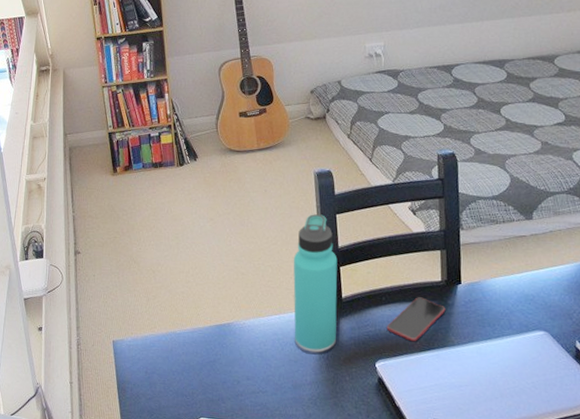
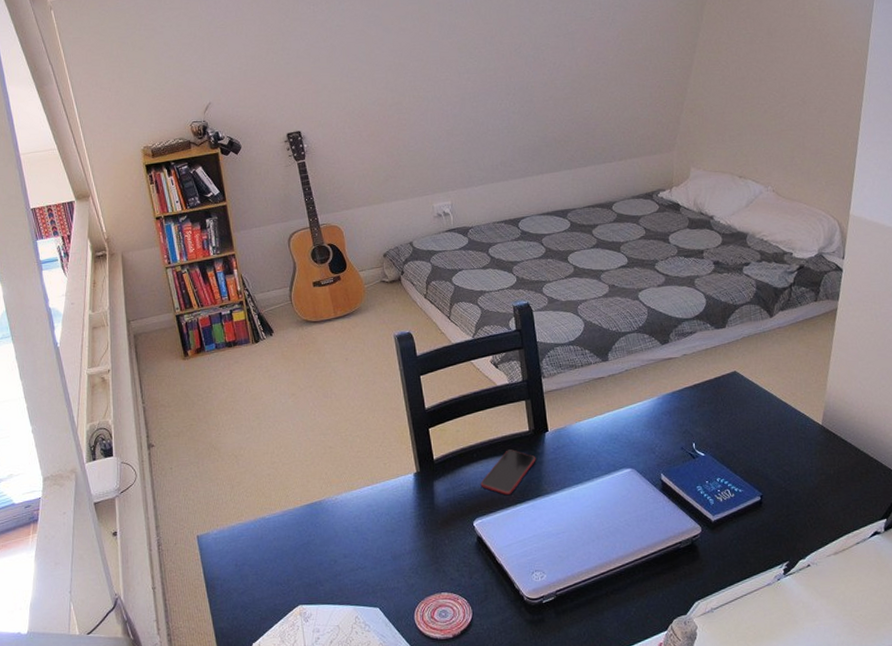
thermos bottle: present [293,214,337,355] -> none [381,377,432,522]

